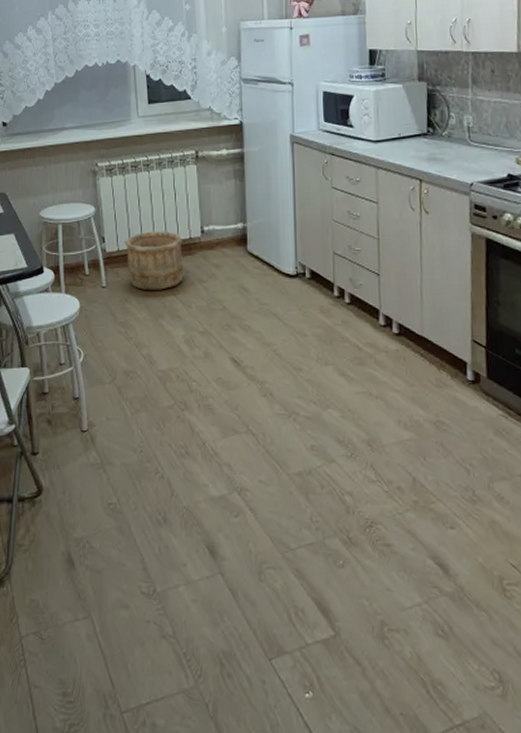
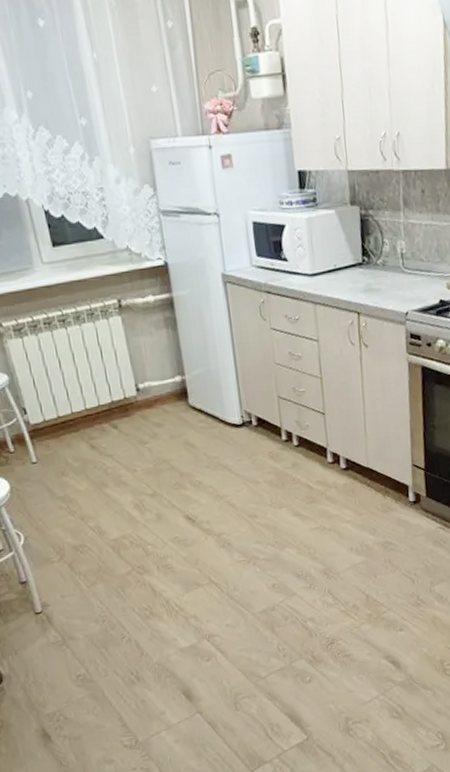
wooden bucket: present [124,231,183,290] -> none [50,393,123,460]

